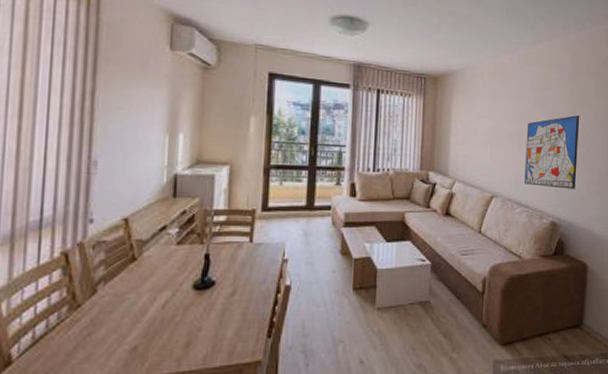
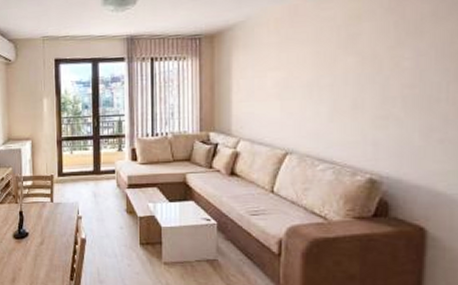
wall art: present [524,114,580,189] -> none [328,48,409,140]

